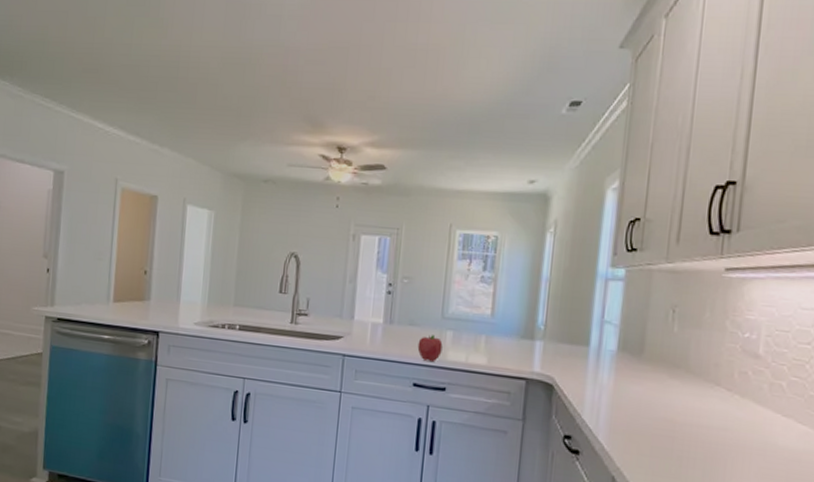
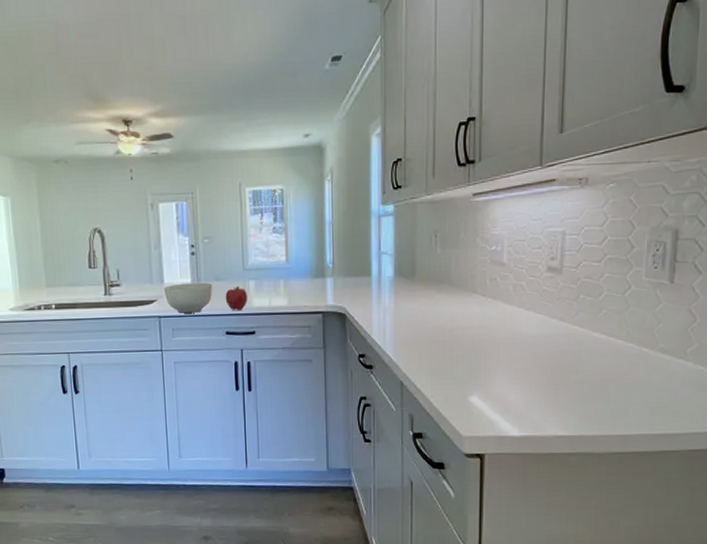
bowl: none [352,322,406,357] -> present [163,282,213,313]

